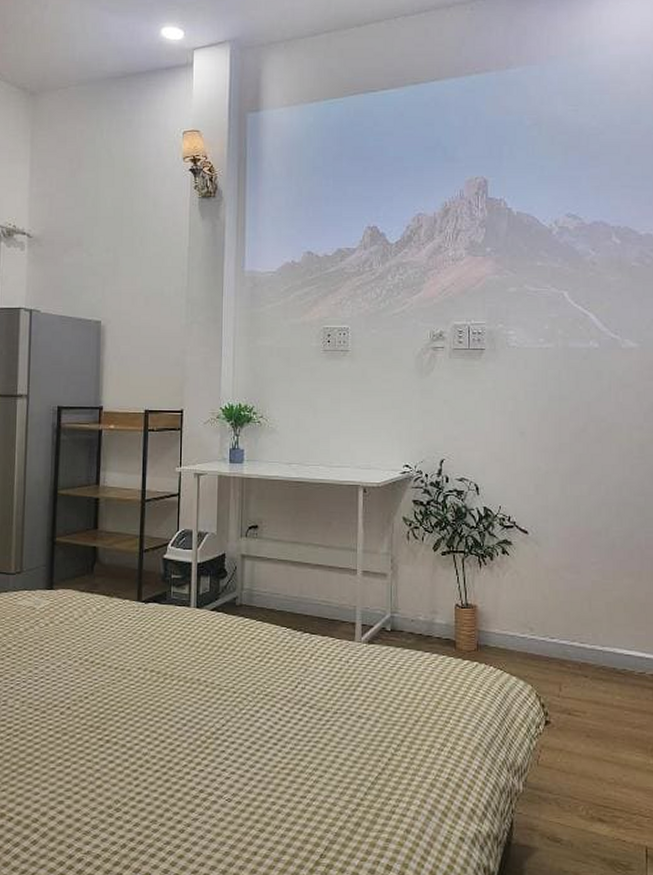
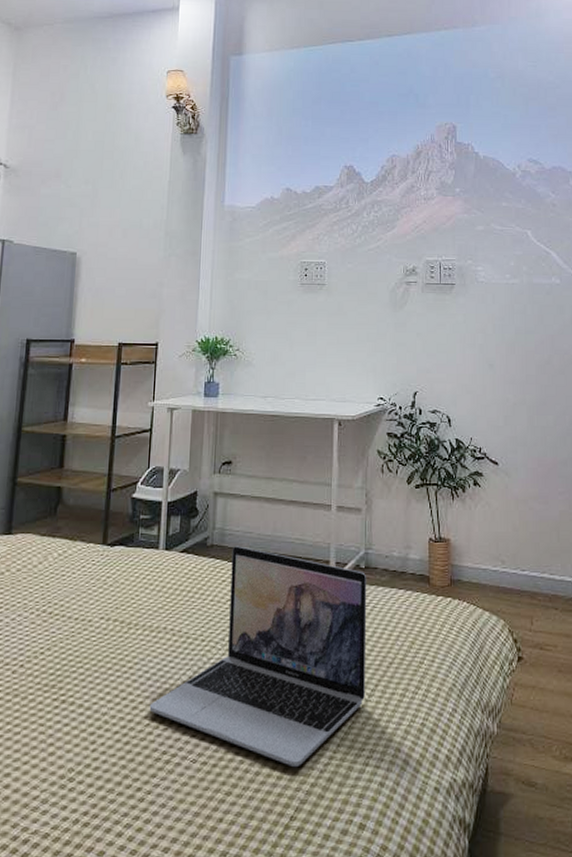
laptop: none [186,606,393,810] -> present [149,546,367,766]

